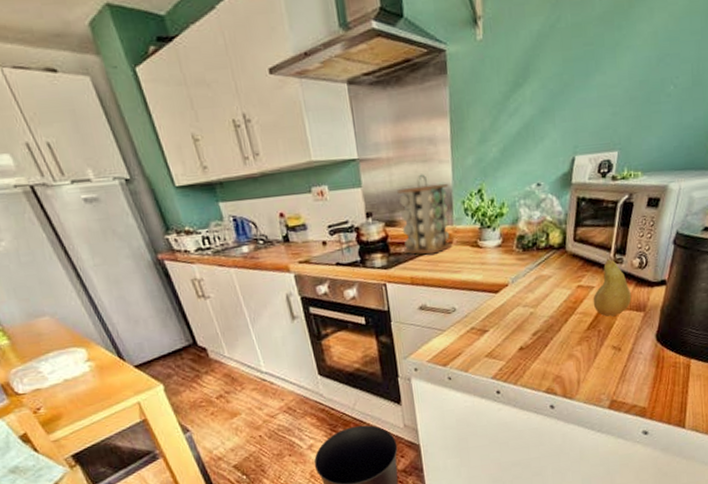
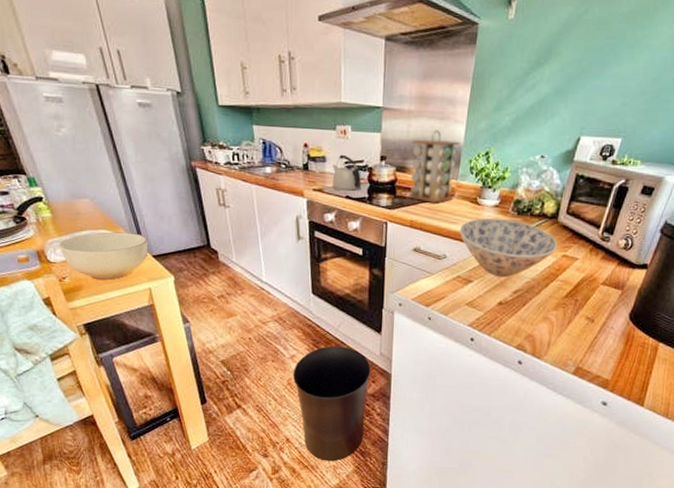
bowl: none [24,344,129,404] -> present [58,231,149,280]
kettle: none [315,218,351,260] -> present [332,154,361,191]
bowl: none [464,258,571,321] -> present [459,217,558,278]
fruit: present [593,259,632,317] -> none [574,236,613,289]

